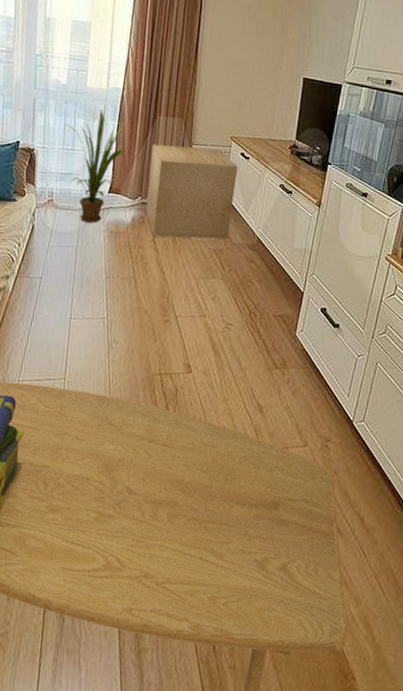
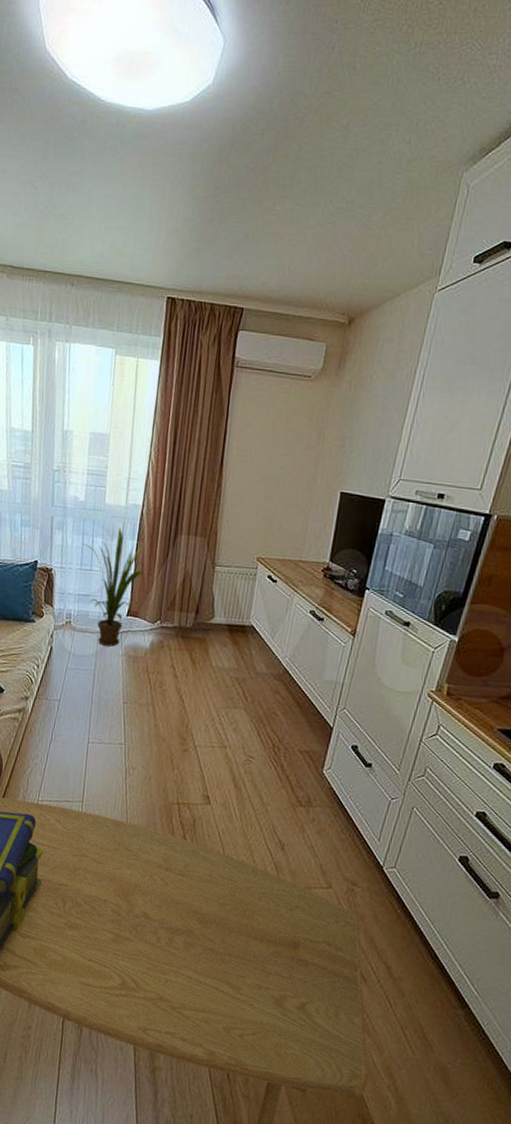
cardboard box: present [146,144,238,239] -> none [165,564,265,667]

